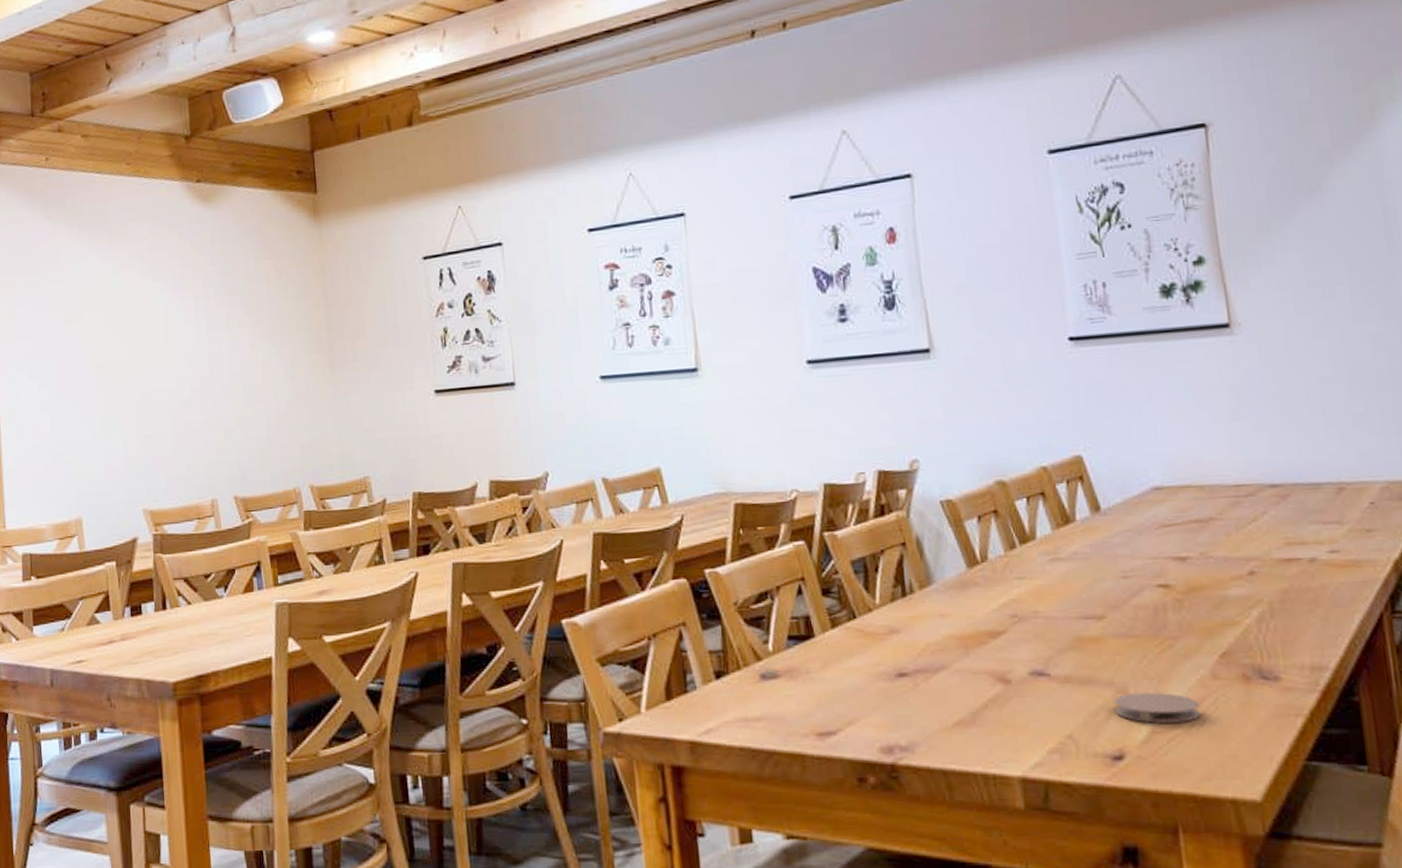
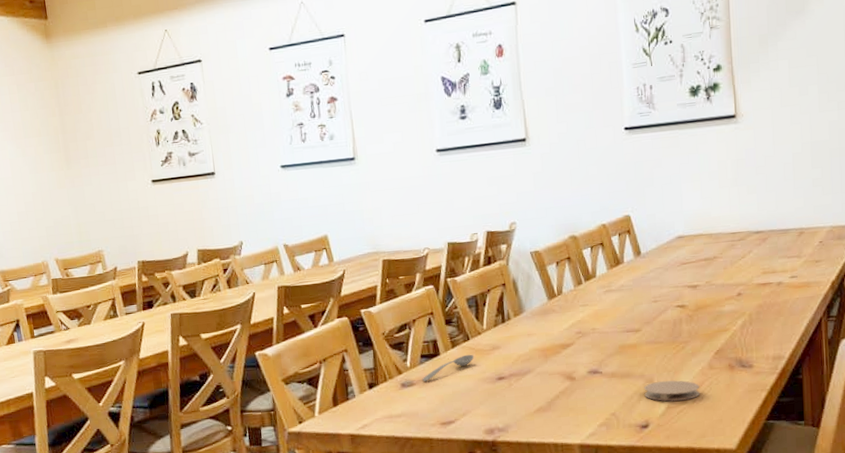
soupspoon: none [790,638,864,673] -> present [422,354,474,382]

